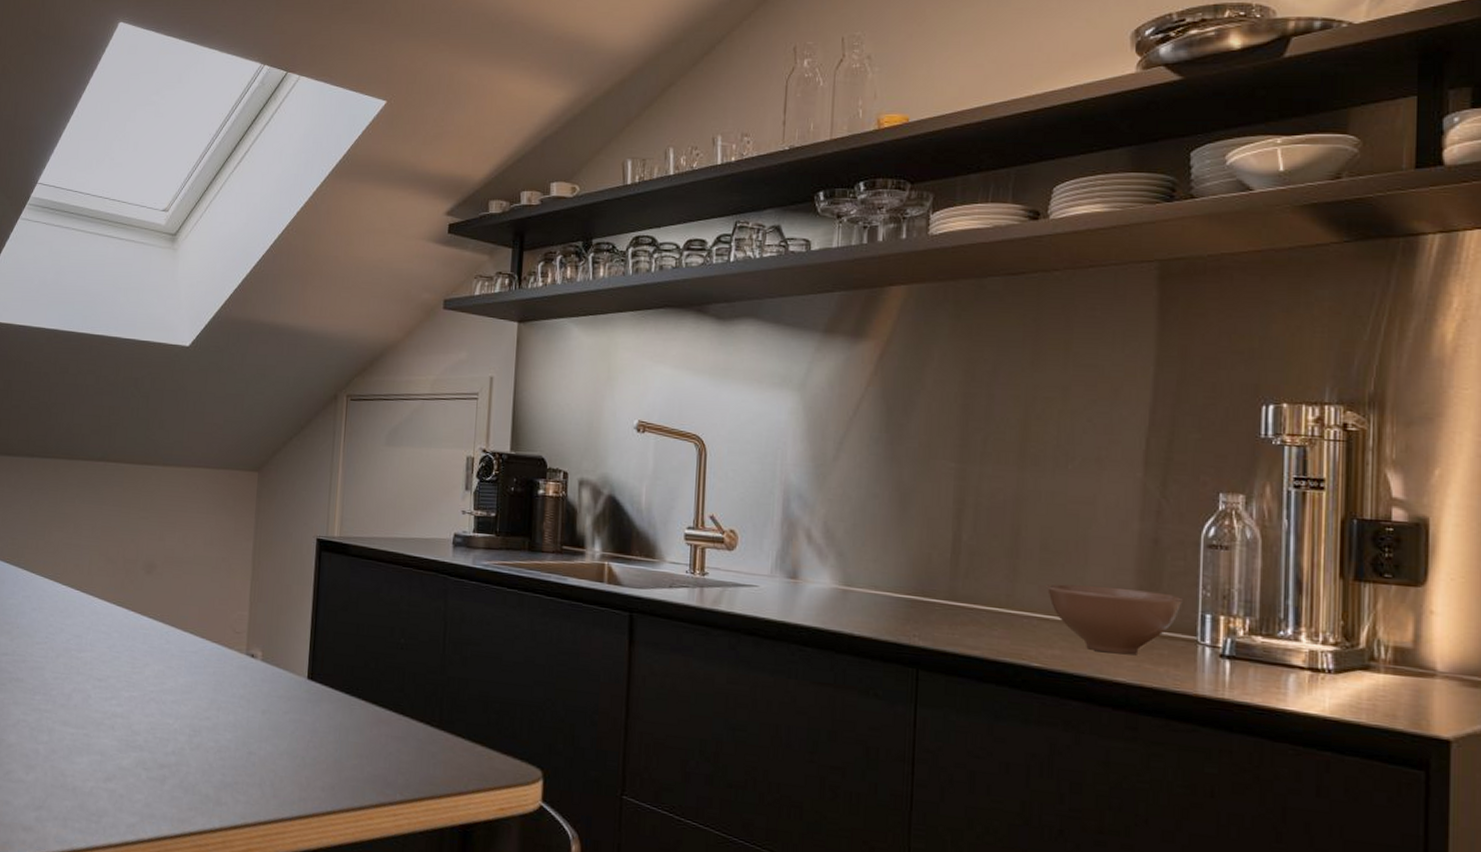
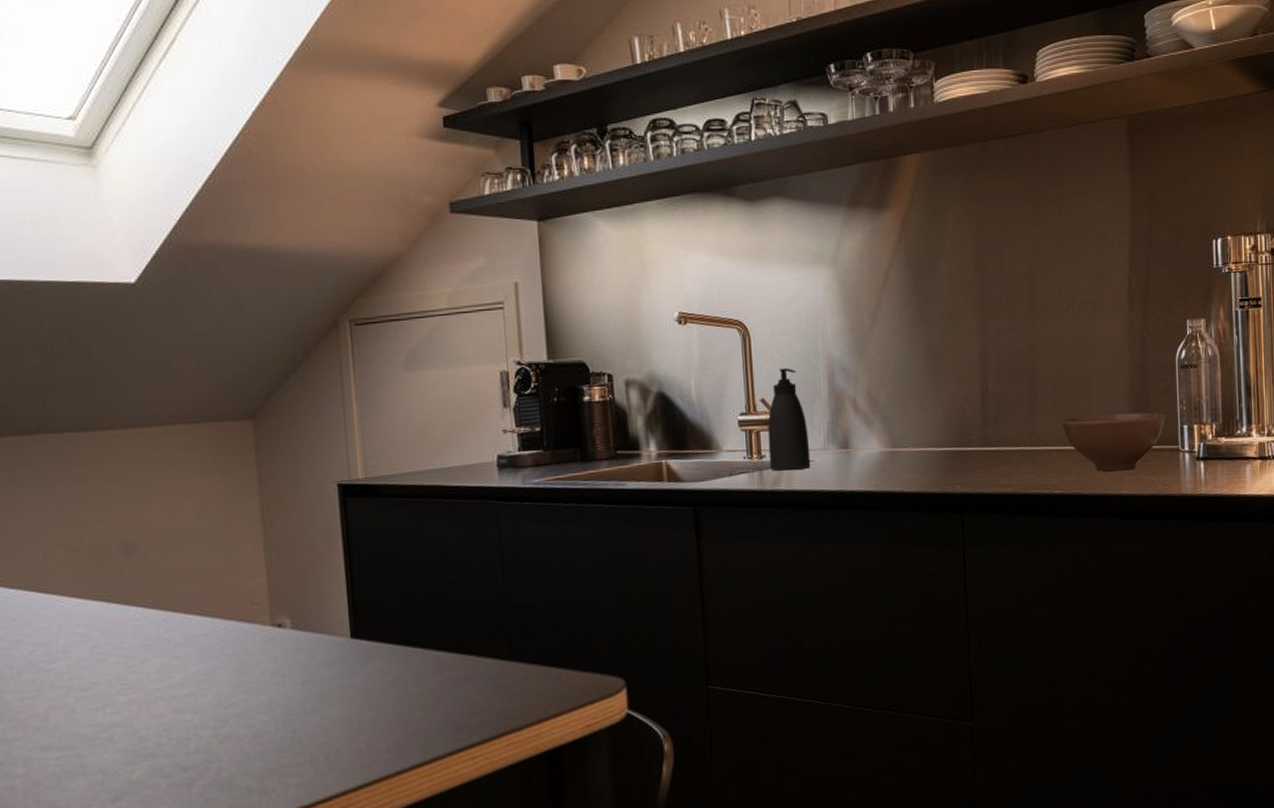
soap dispenser: none [711,487,756,593] -> present [767,368,811,472]

